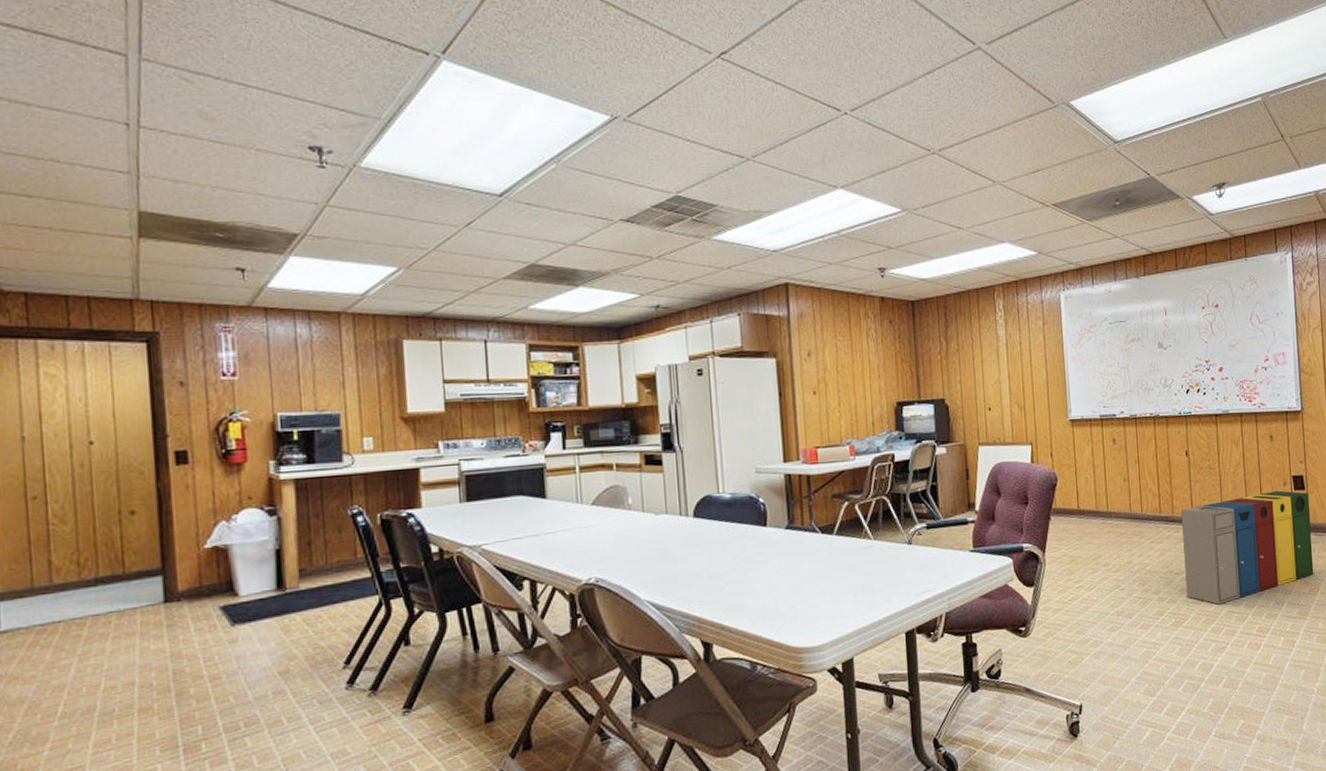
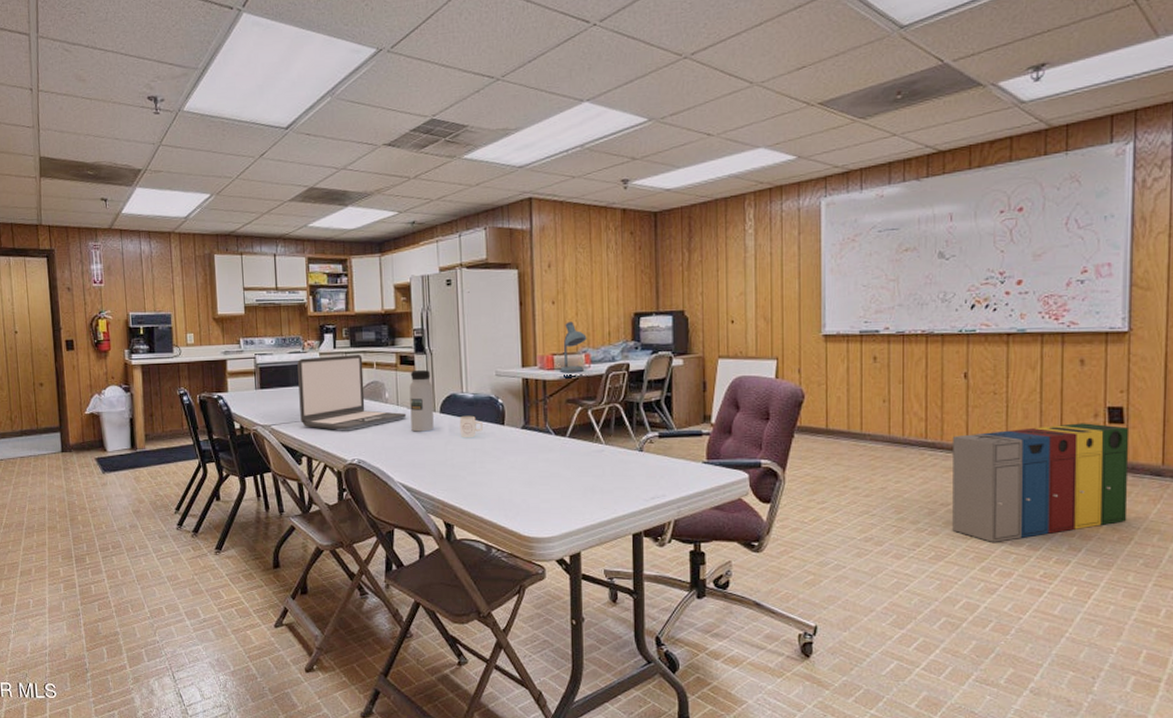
laptop: none [516,455,654,546] -> present [297,355,407,431]
water bottle: none [656,470,687,541] -> present [409,370,434,432]
mug: none [716,518,743,544] -> present [459,415,483,438]
desk lamp: none [811,412,851,467] -> present [548,321,587,373]

